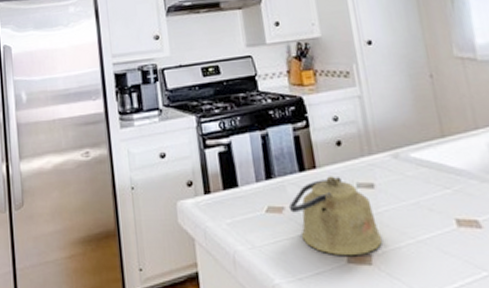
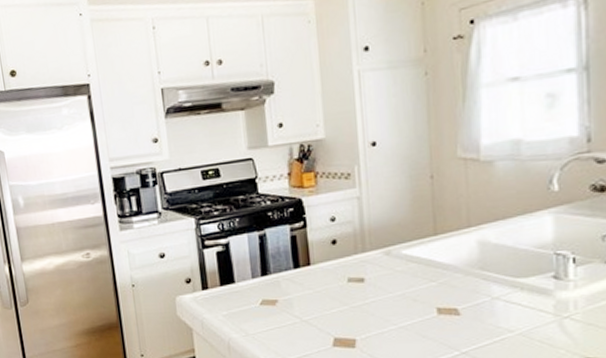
kettle: present [288,176,383,257] -> none [281,272,368,341]

